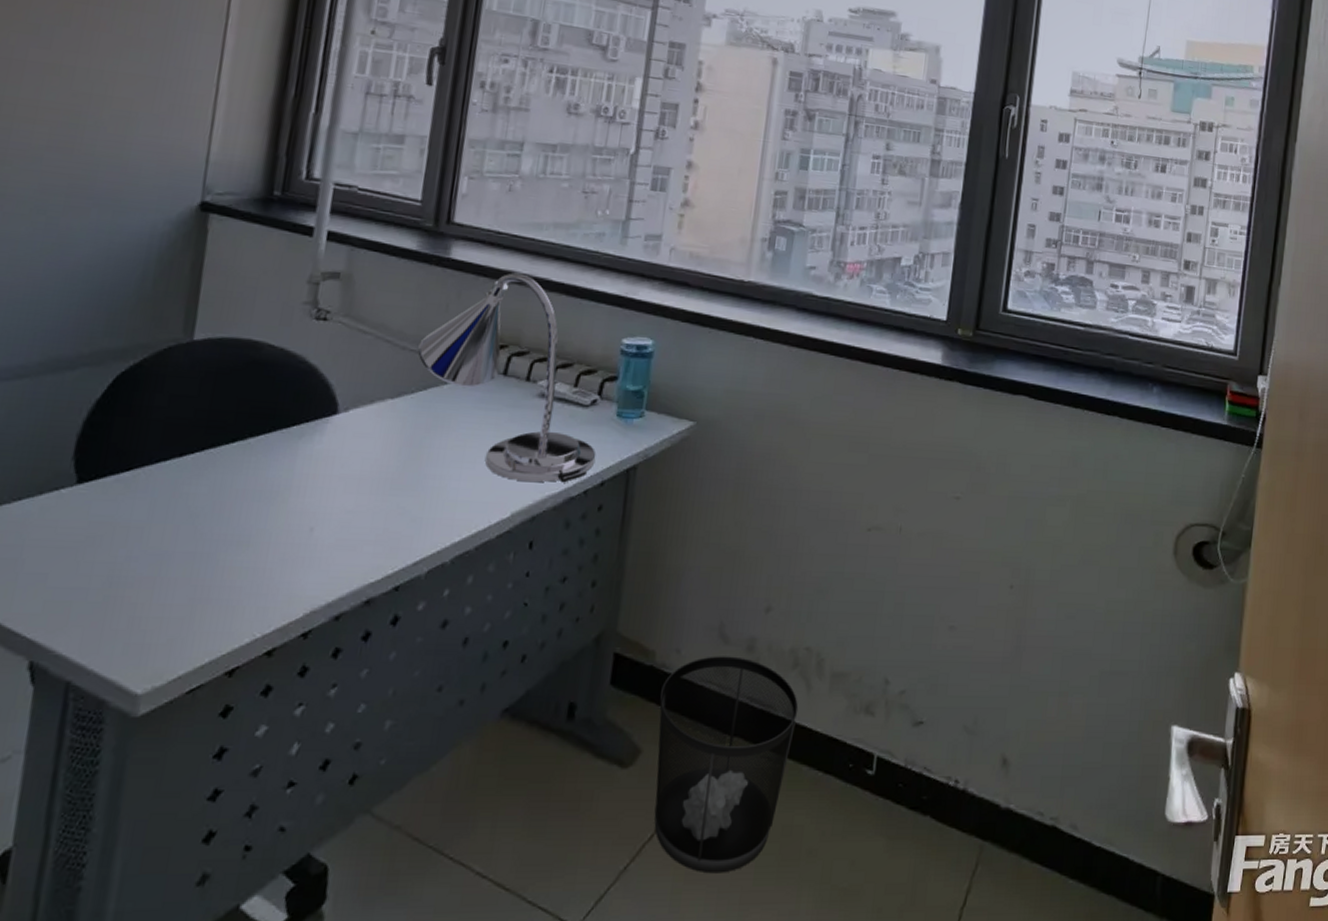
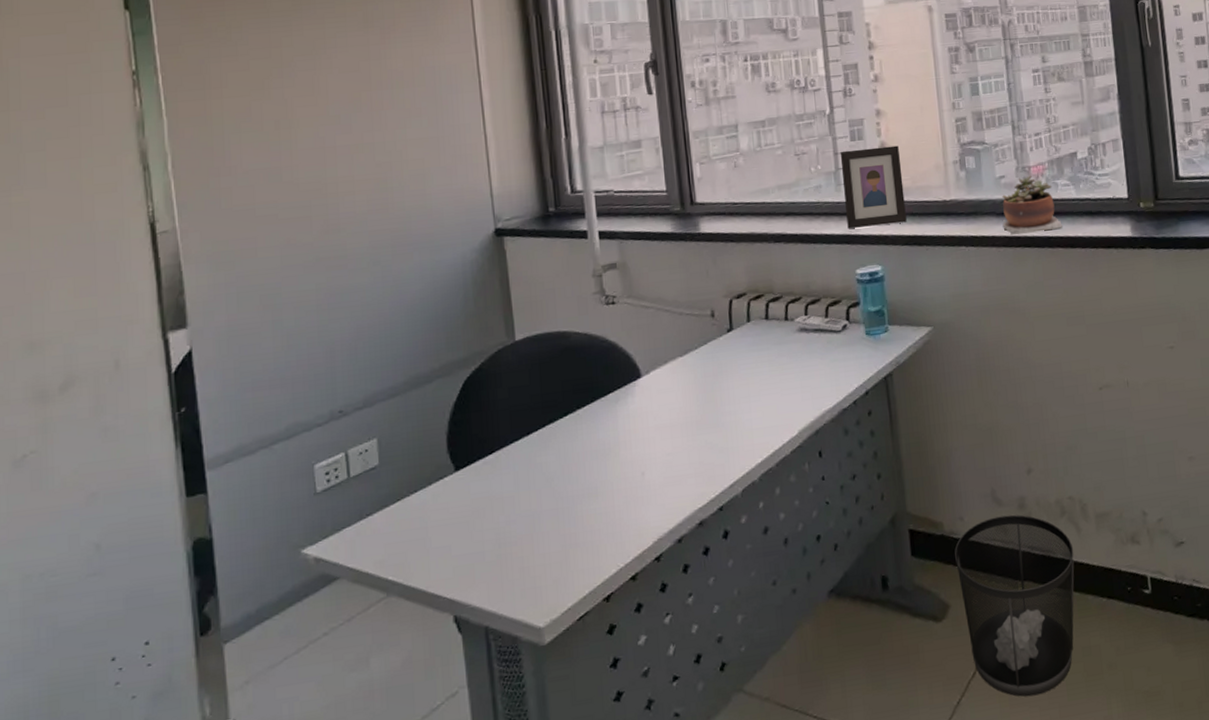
table lamp: present [418,273,596,483] -> none [692,233,857,404]
picture frame: none [624,199,704,296] -> present [840,145,907,229]
succulent plant: none [801,272,868,339] -> present [1002,175,1063,235]

